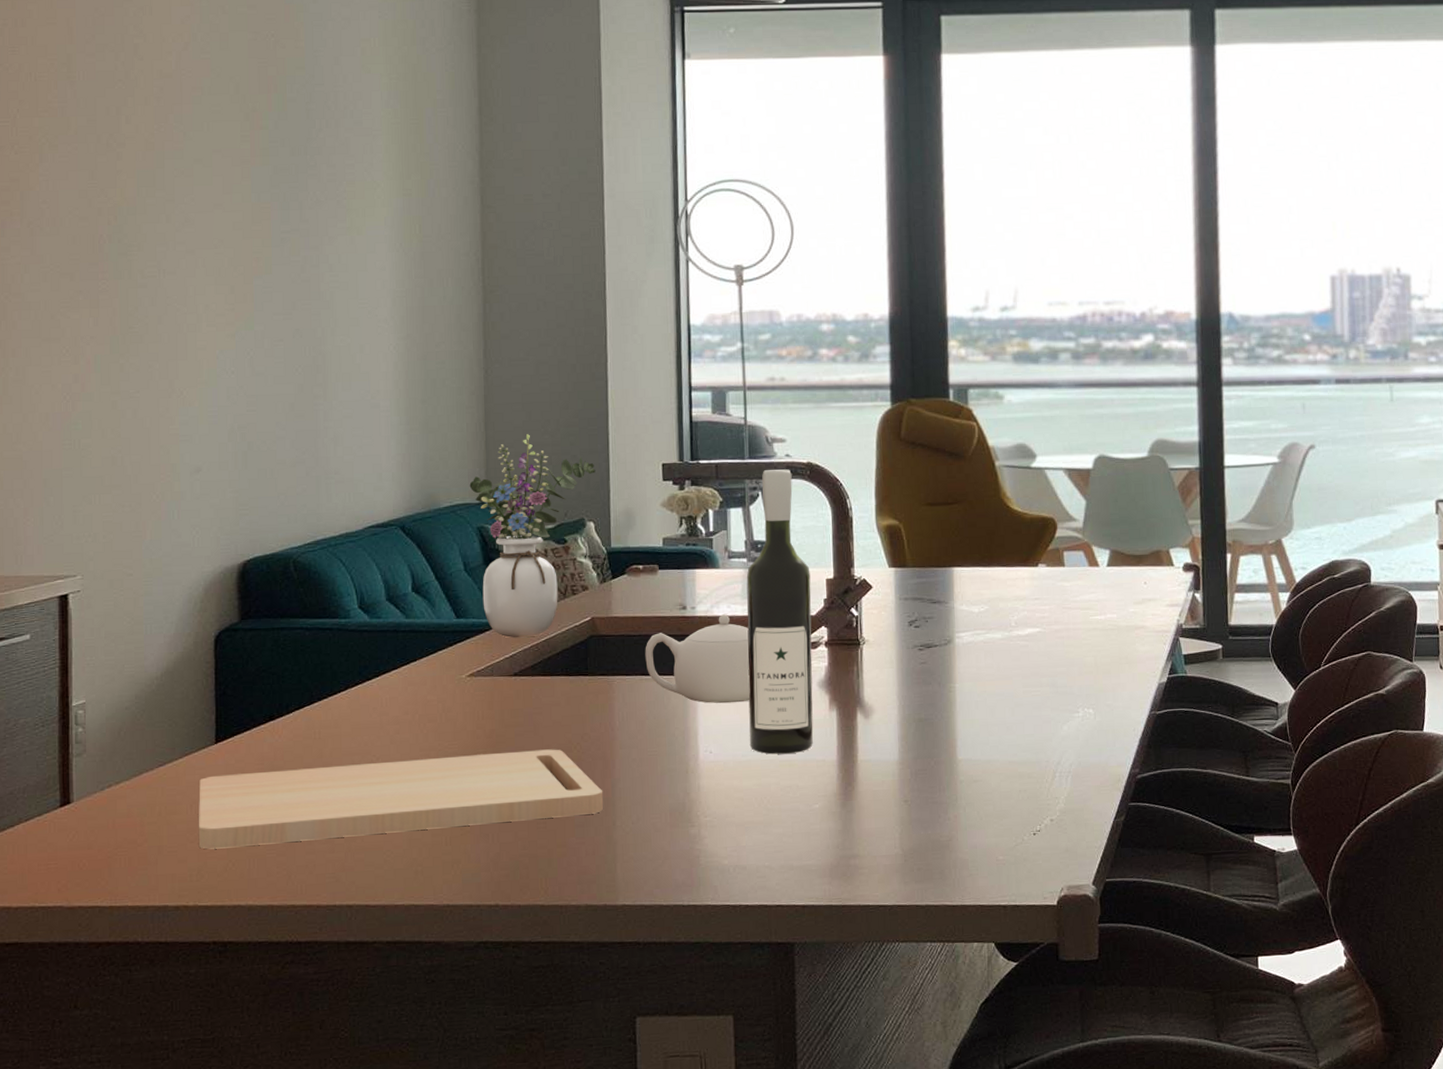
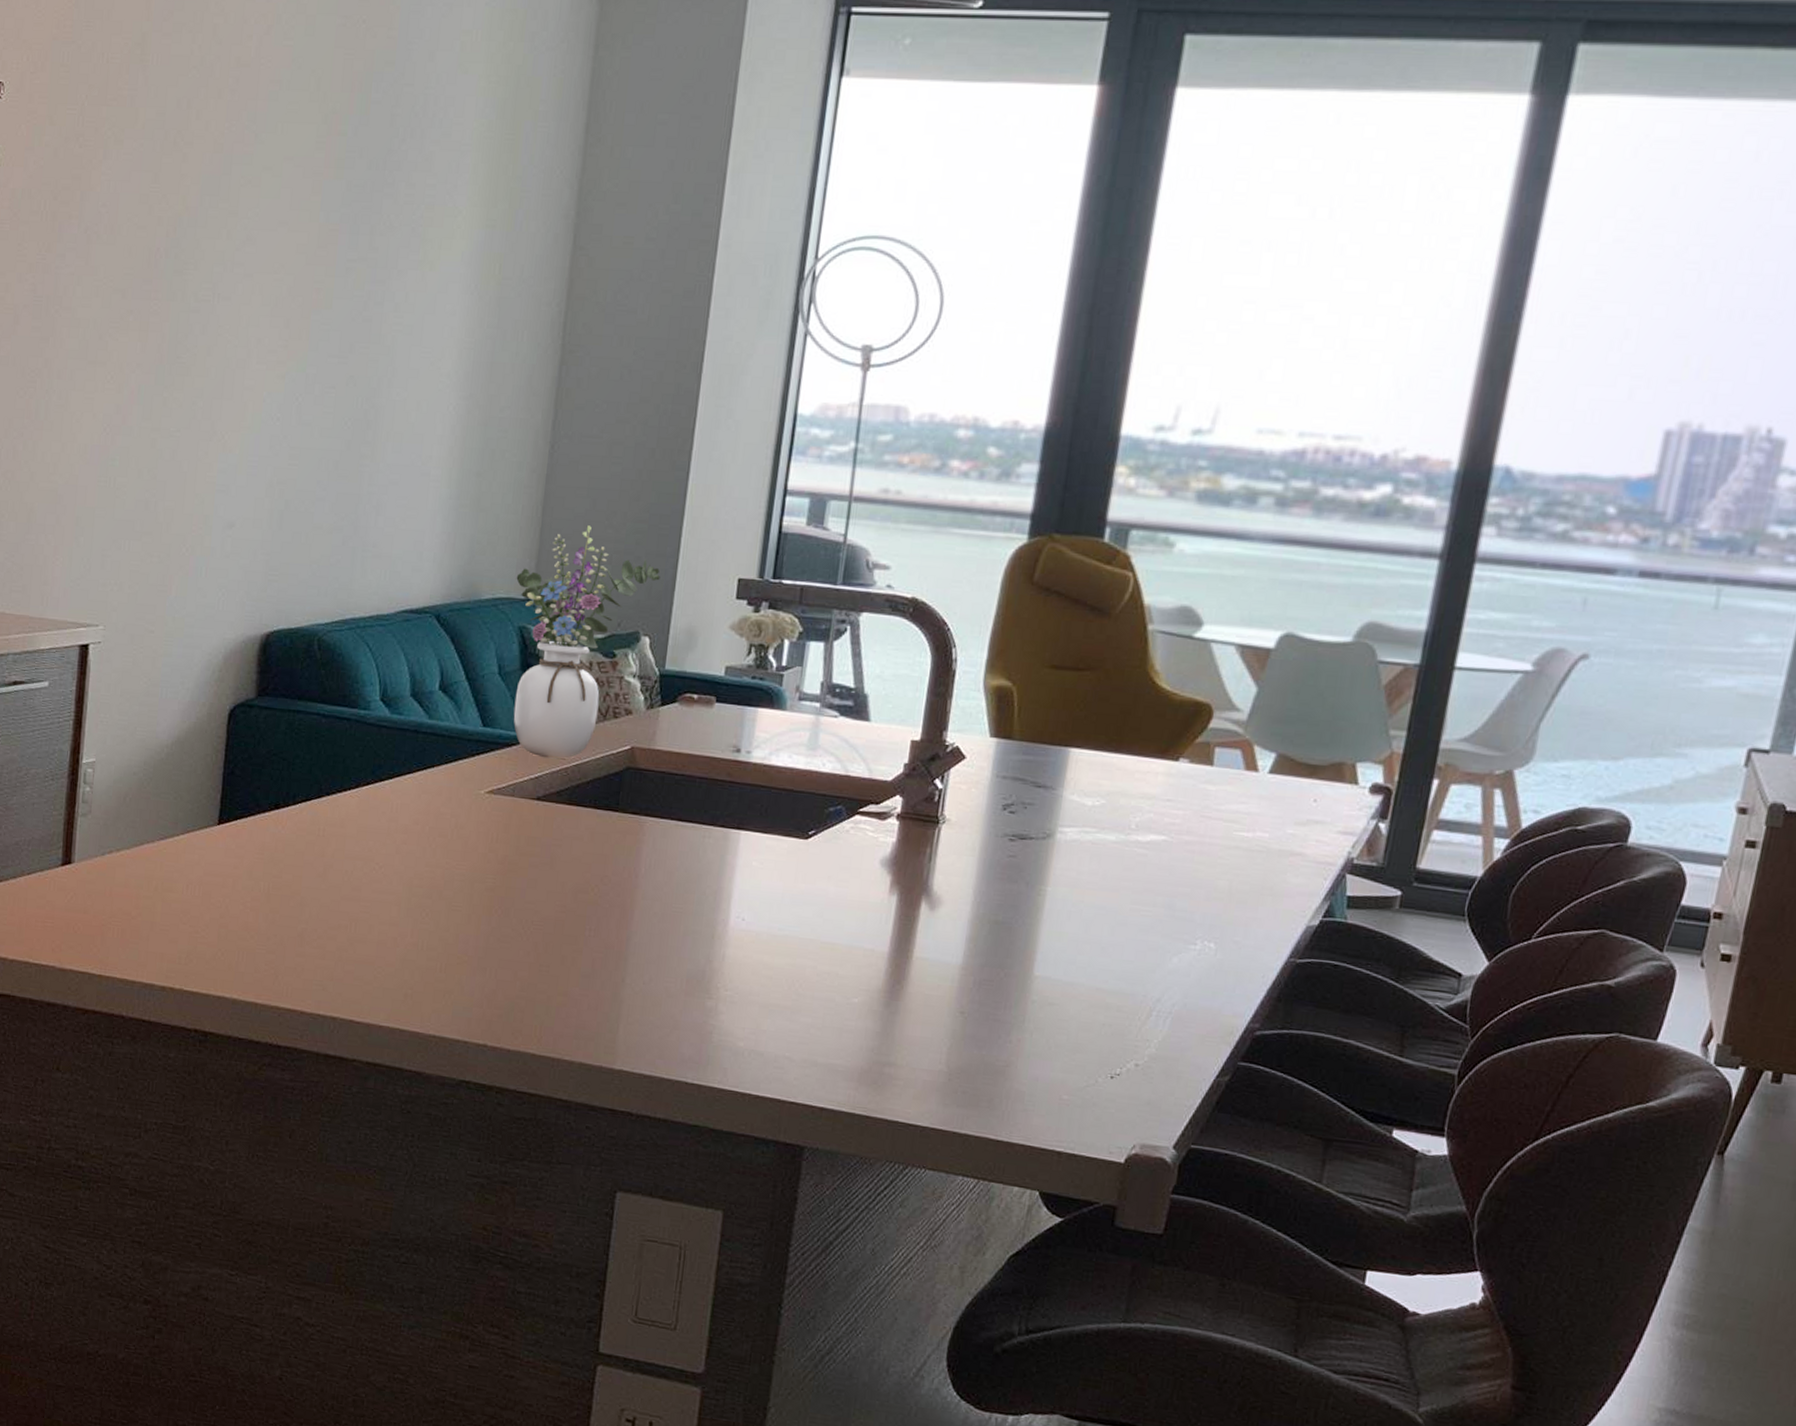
cutting board: present [199,749,604,849] -> none [191,858,617,966]
teapot: present [645,614,750,704] -> none [684,764,809,869]
bottle: present [746,469,814,755] -> none [789,601,894,937]

